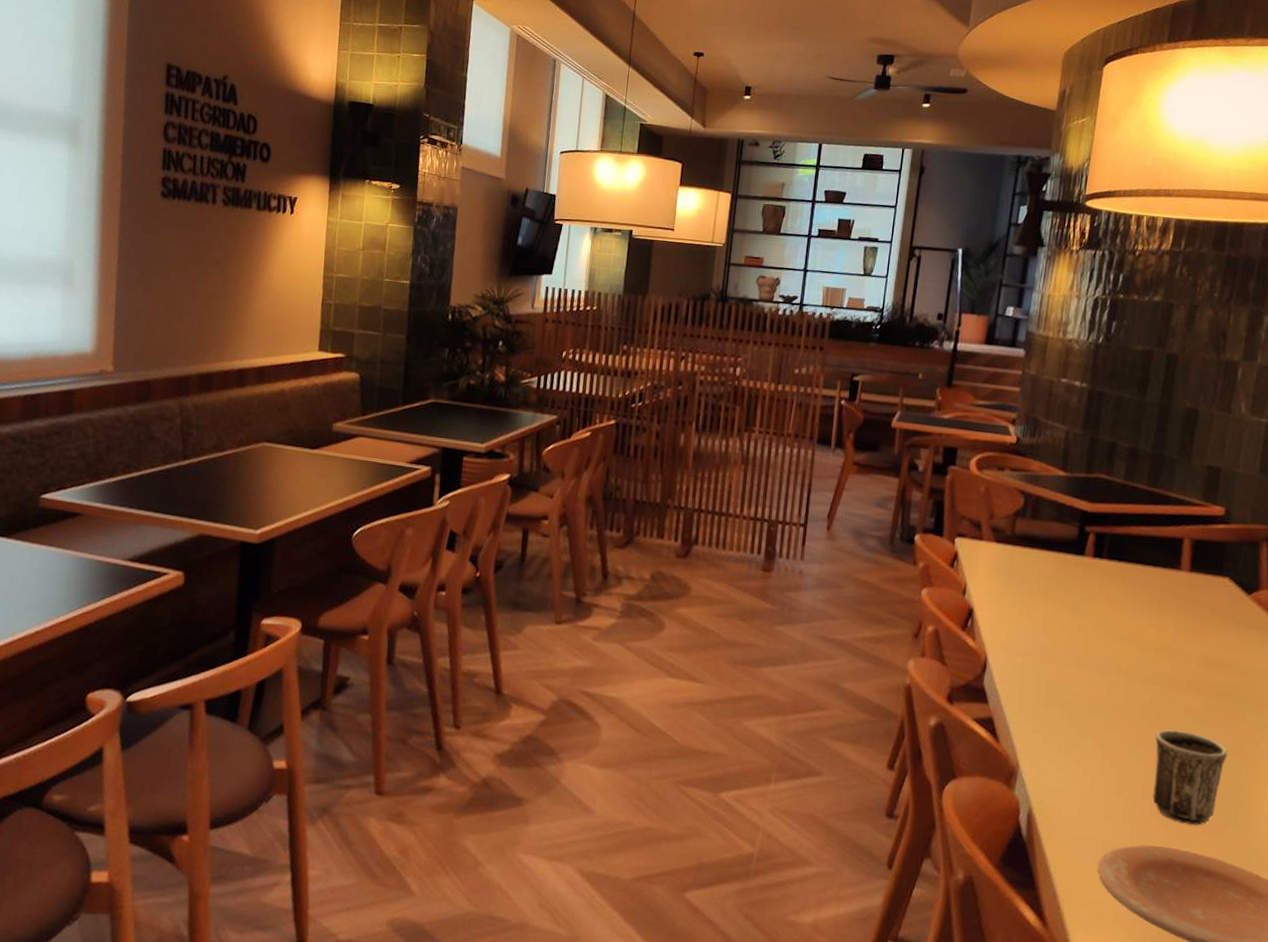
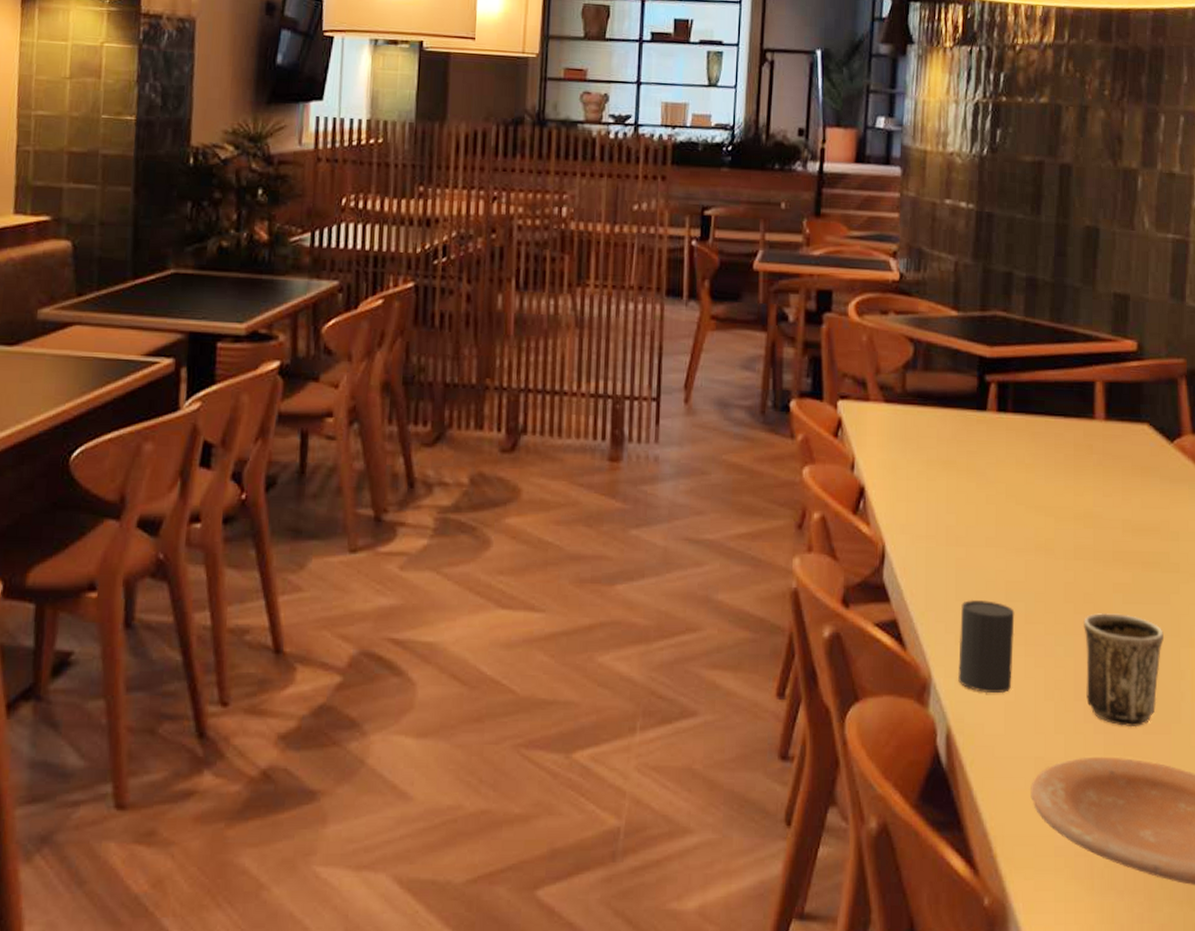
cup: none [1042,707,1096,786] -> present [958,599,1015,694]

